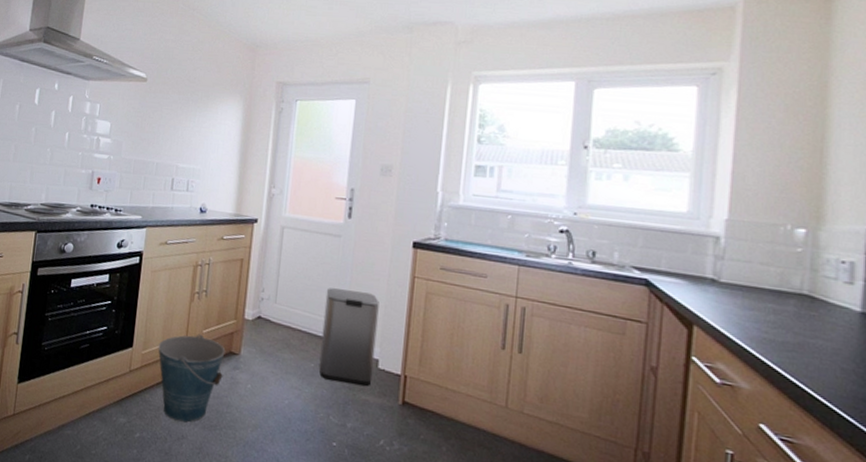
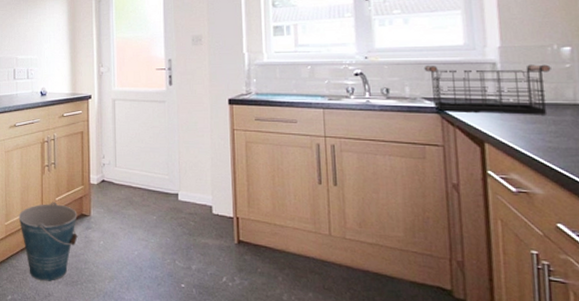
pedal bin: present [319,288,379,386] -> none [158,148,209,230]
dish rack: none [638,231,780,302] -> present [424,64,551,115]

